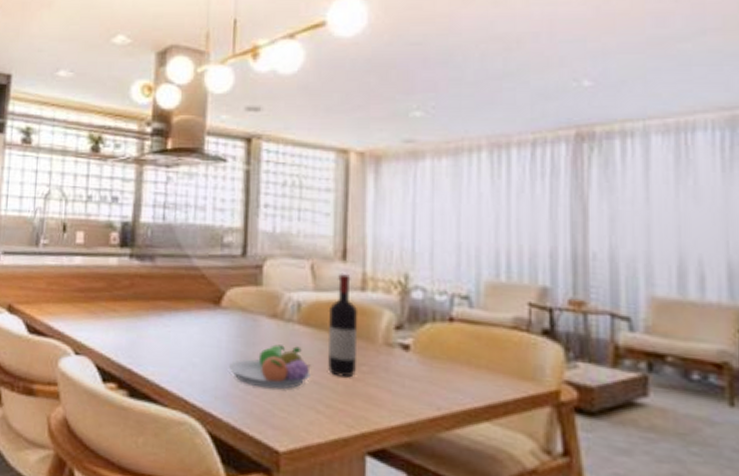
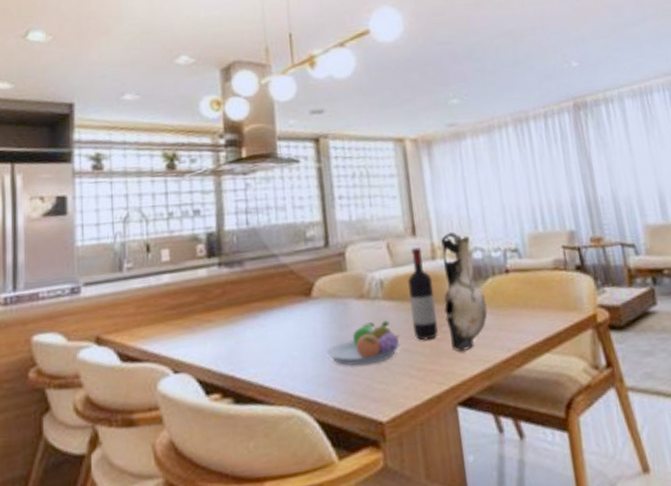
decorative vase: none [367,263,419,399] -> present [441,232,488,352]

